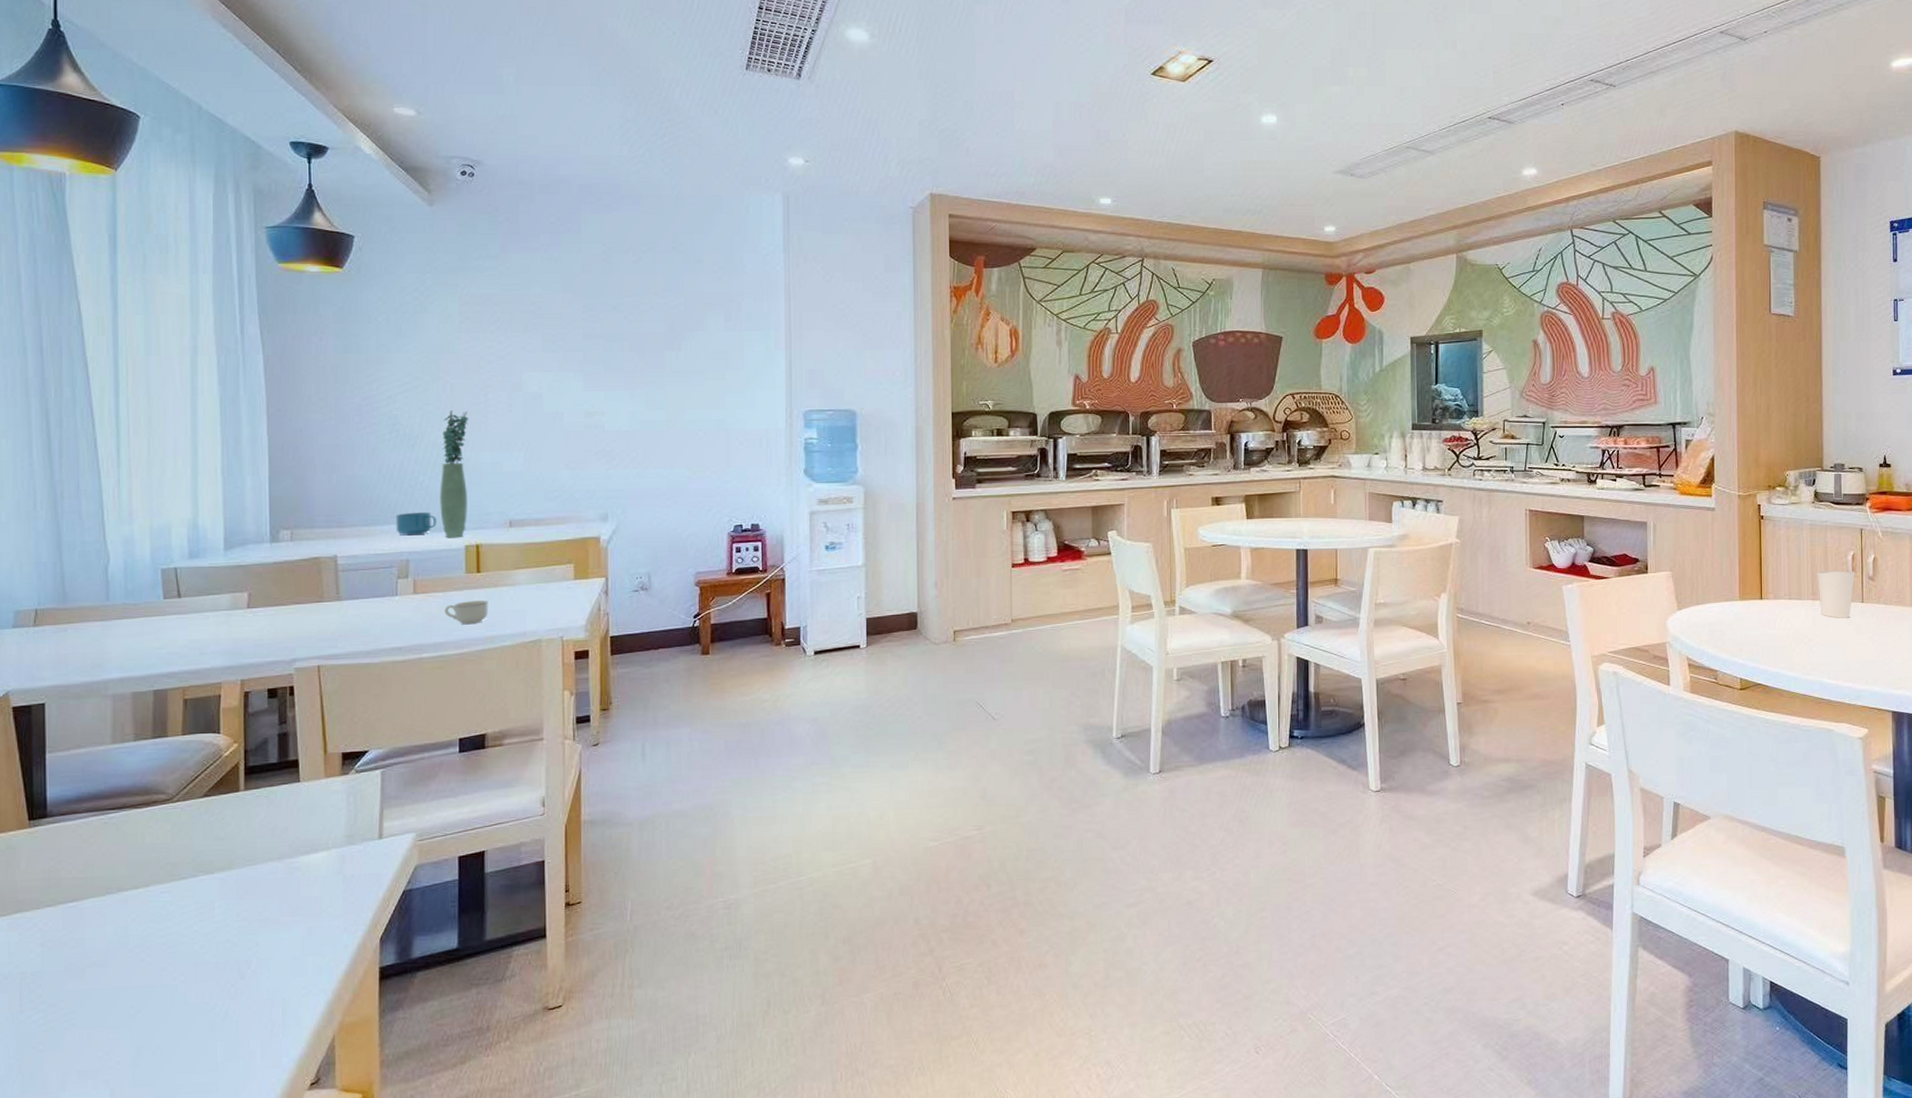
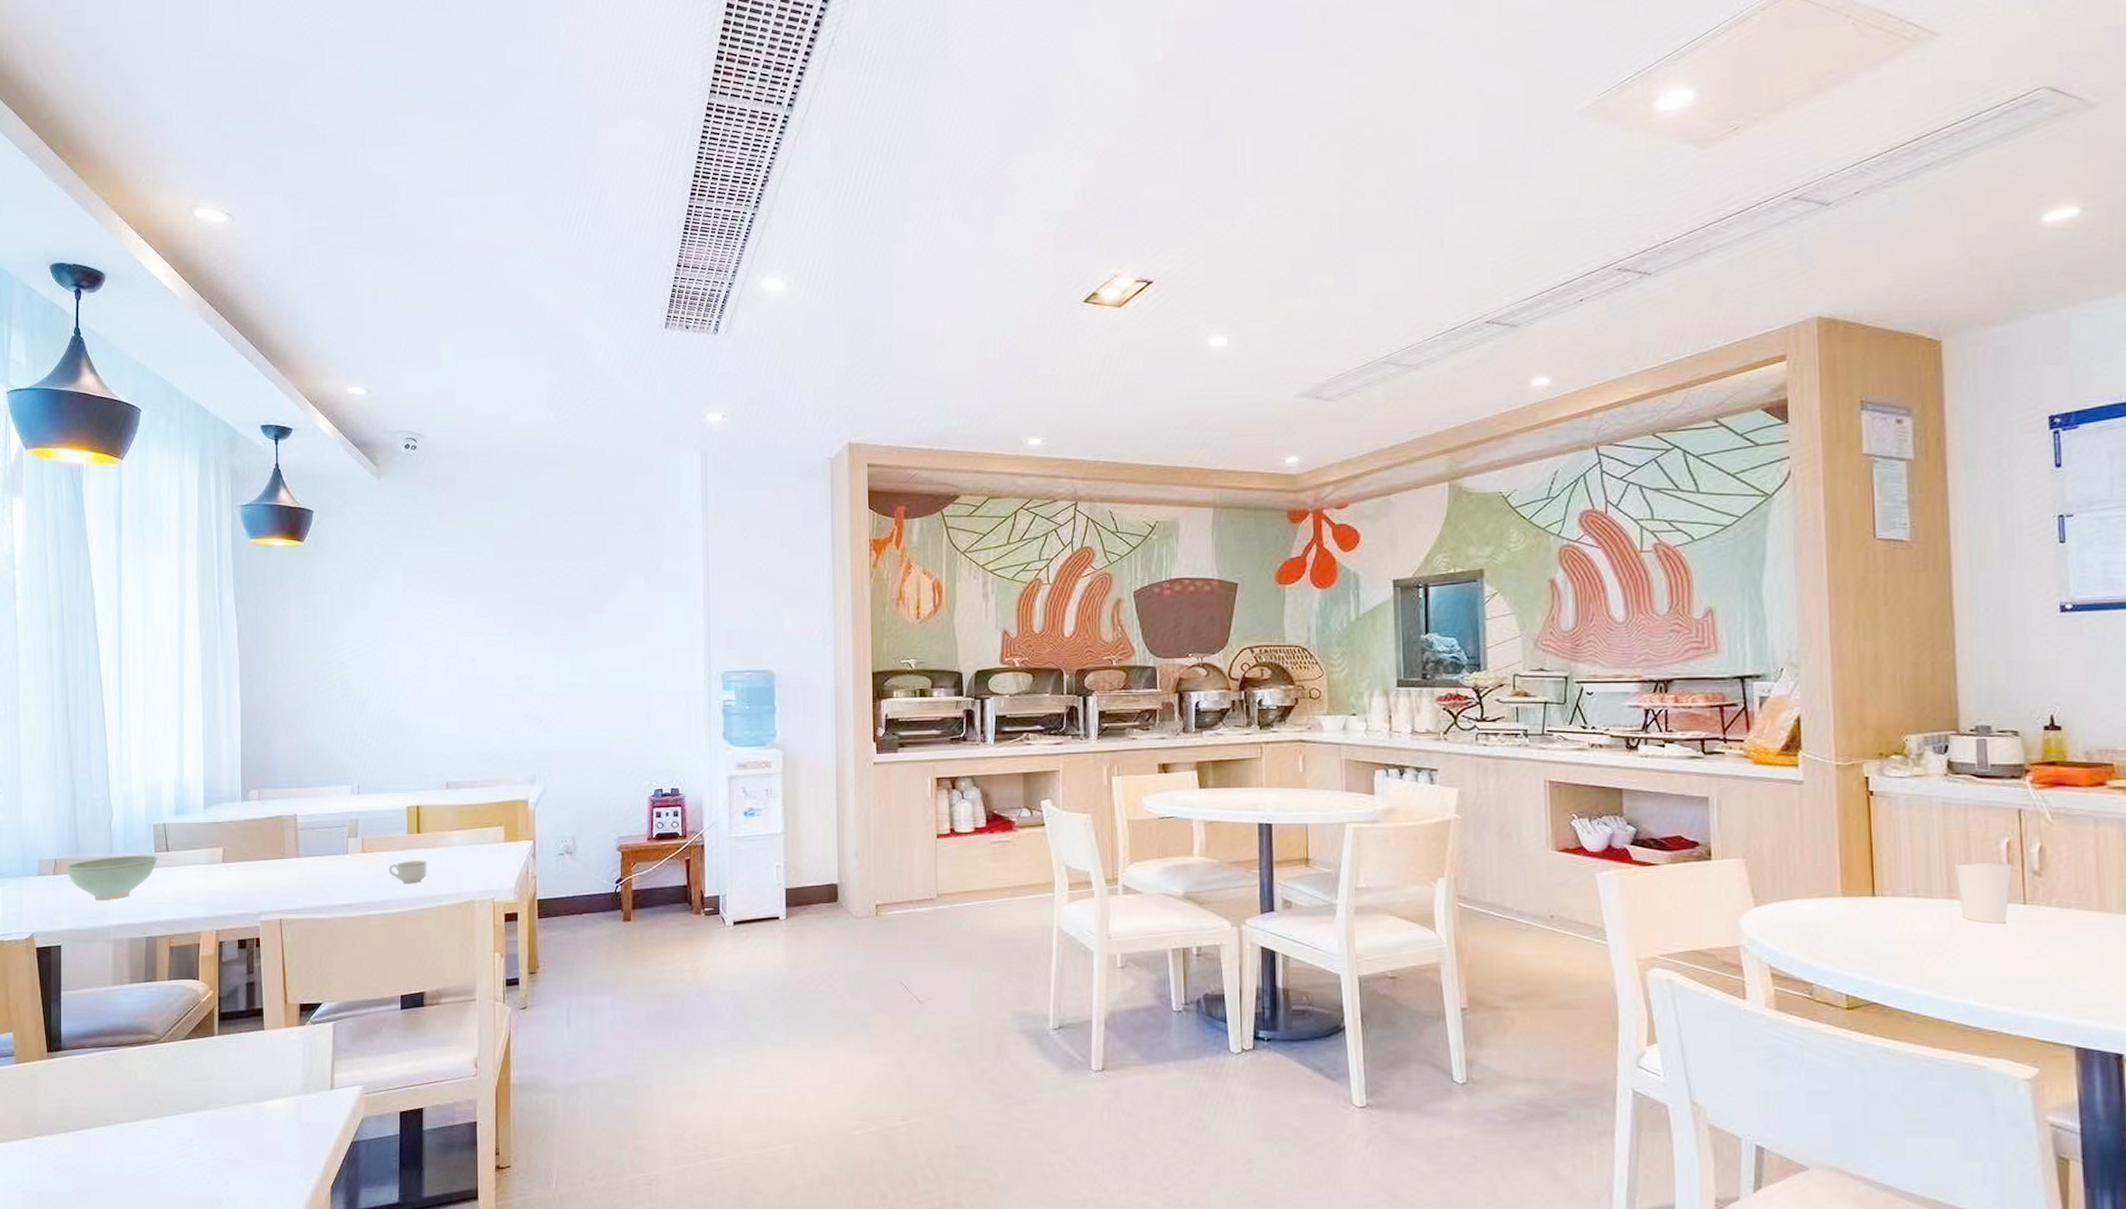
bowl: none [49,602,169,652] -> present [66,855,159,900]
cup: present [395,511,436,536] -> none [347,773,382,796]
vase: present [440,410,468,538] -> none [385,675,410,799]

